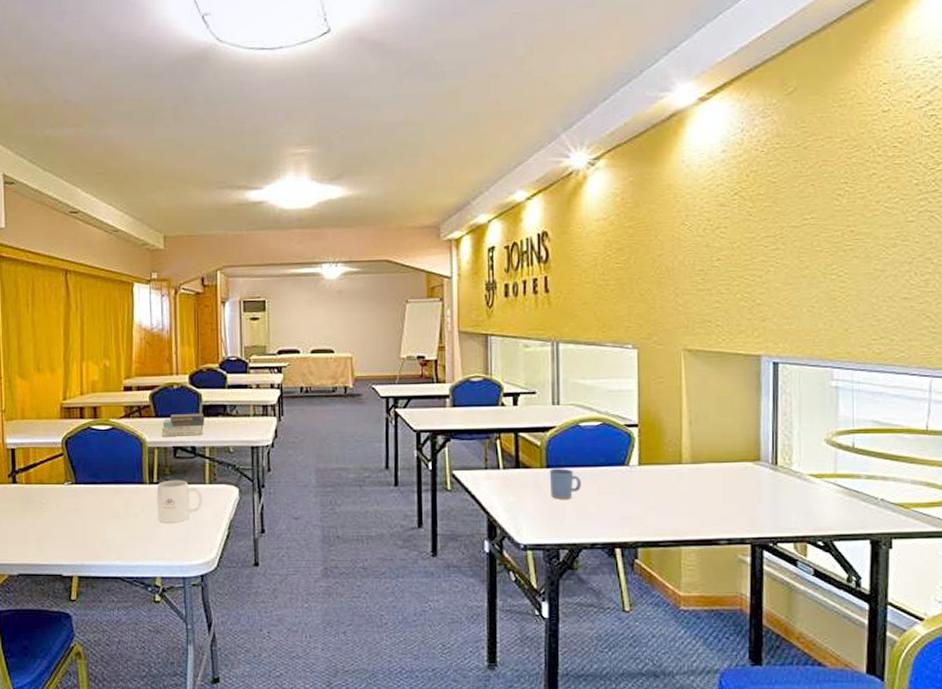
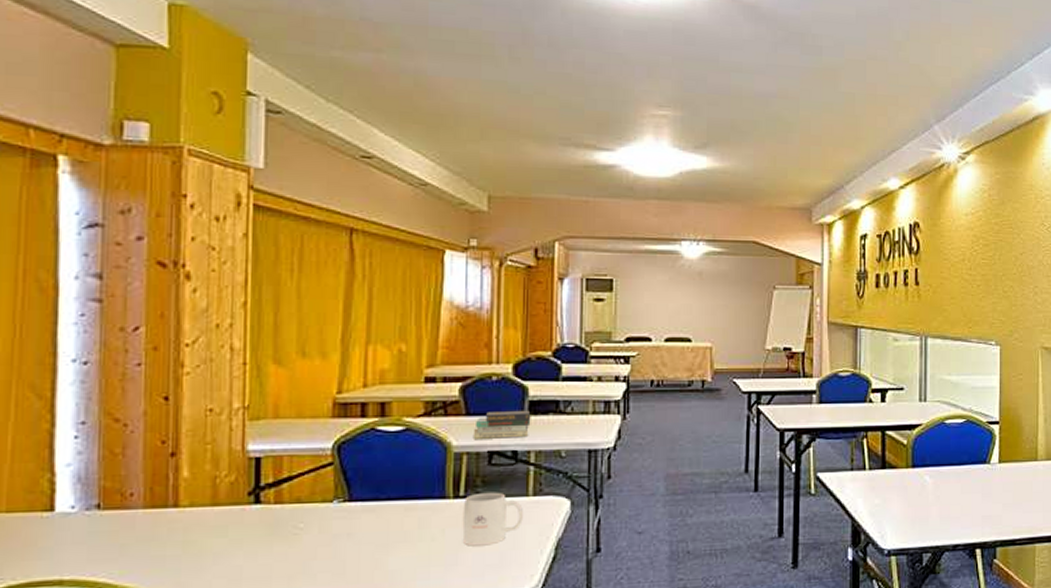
mug: present [549,468,581,499] -> none [914,468,945,500]

